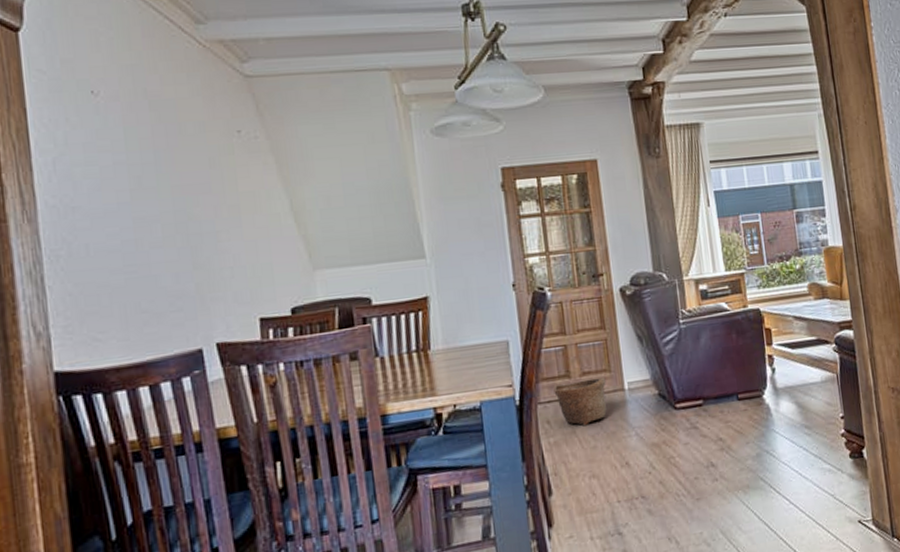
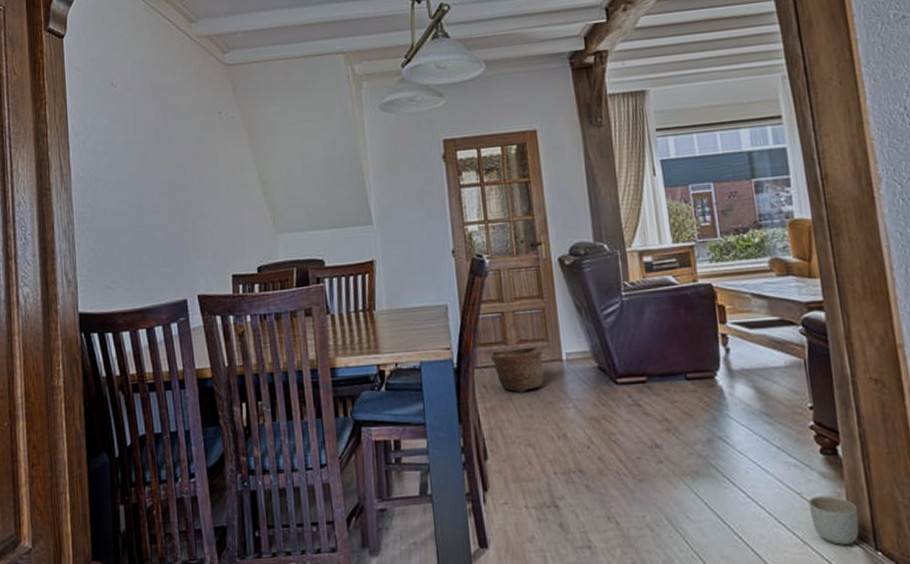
planter: none [840,494,880,537] -> present [808,496,860,545]

